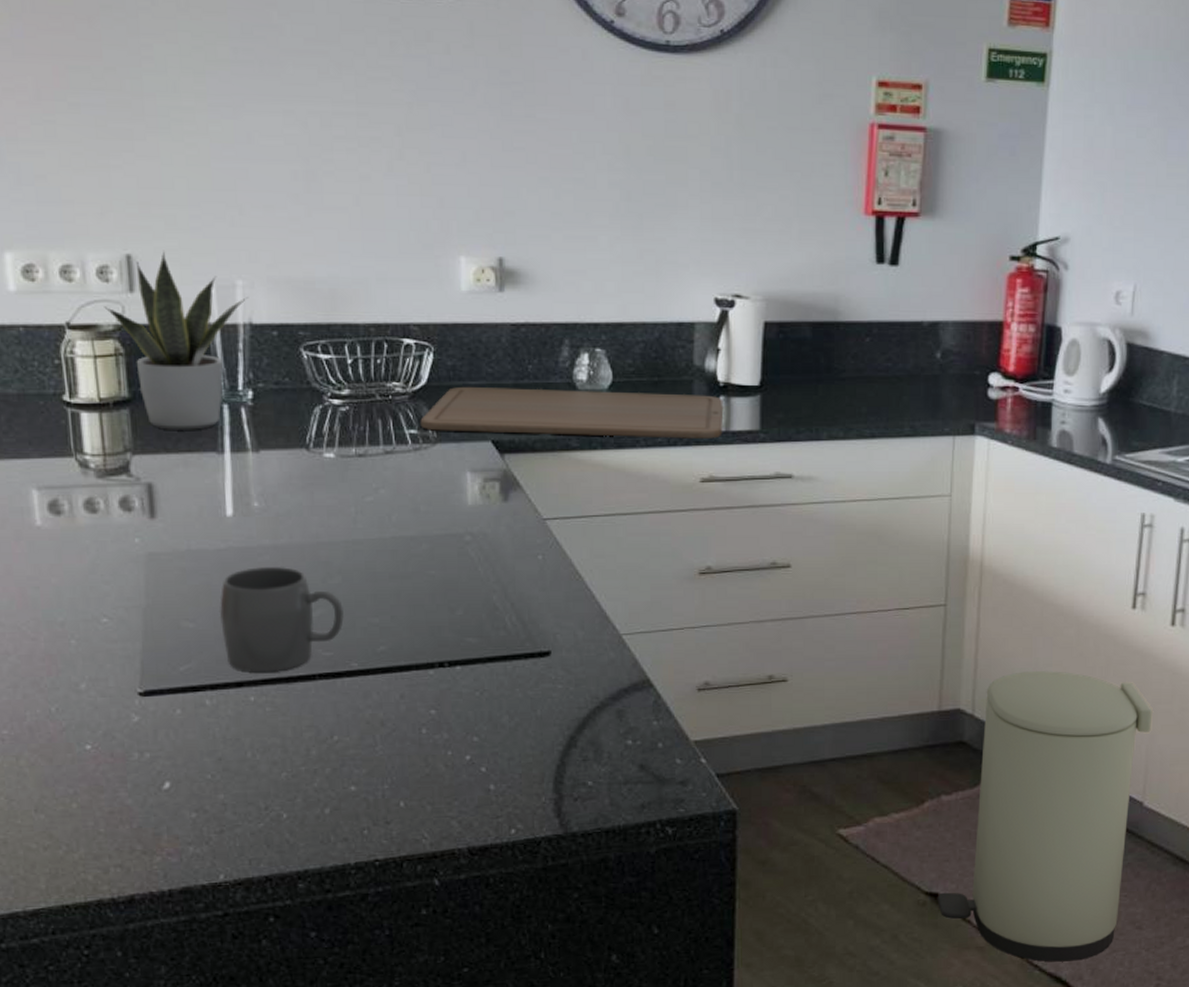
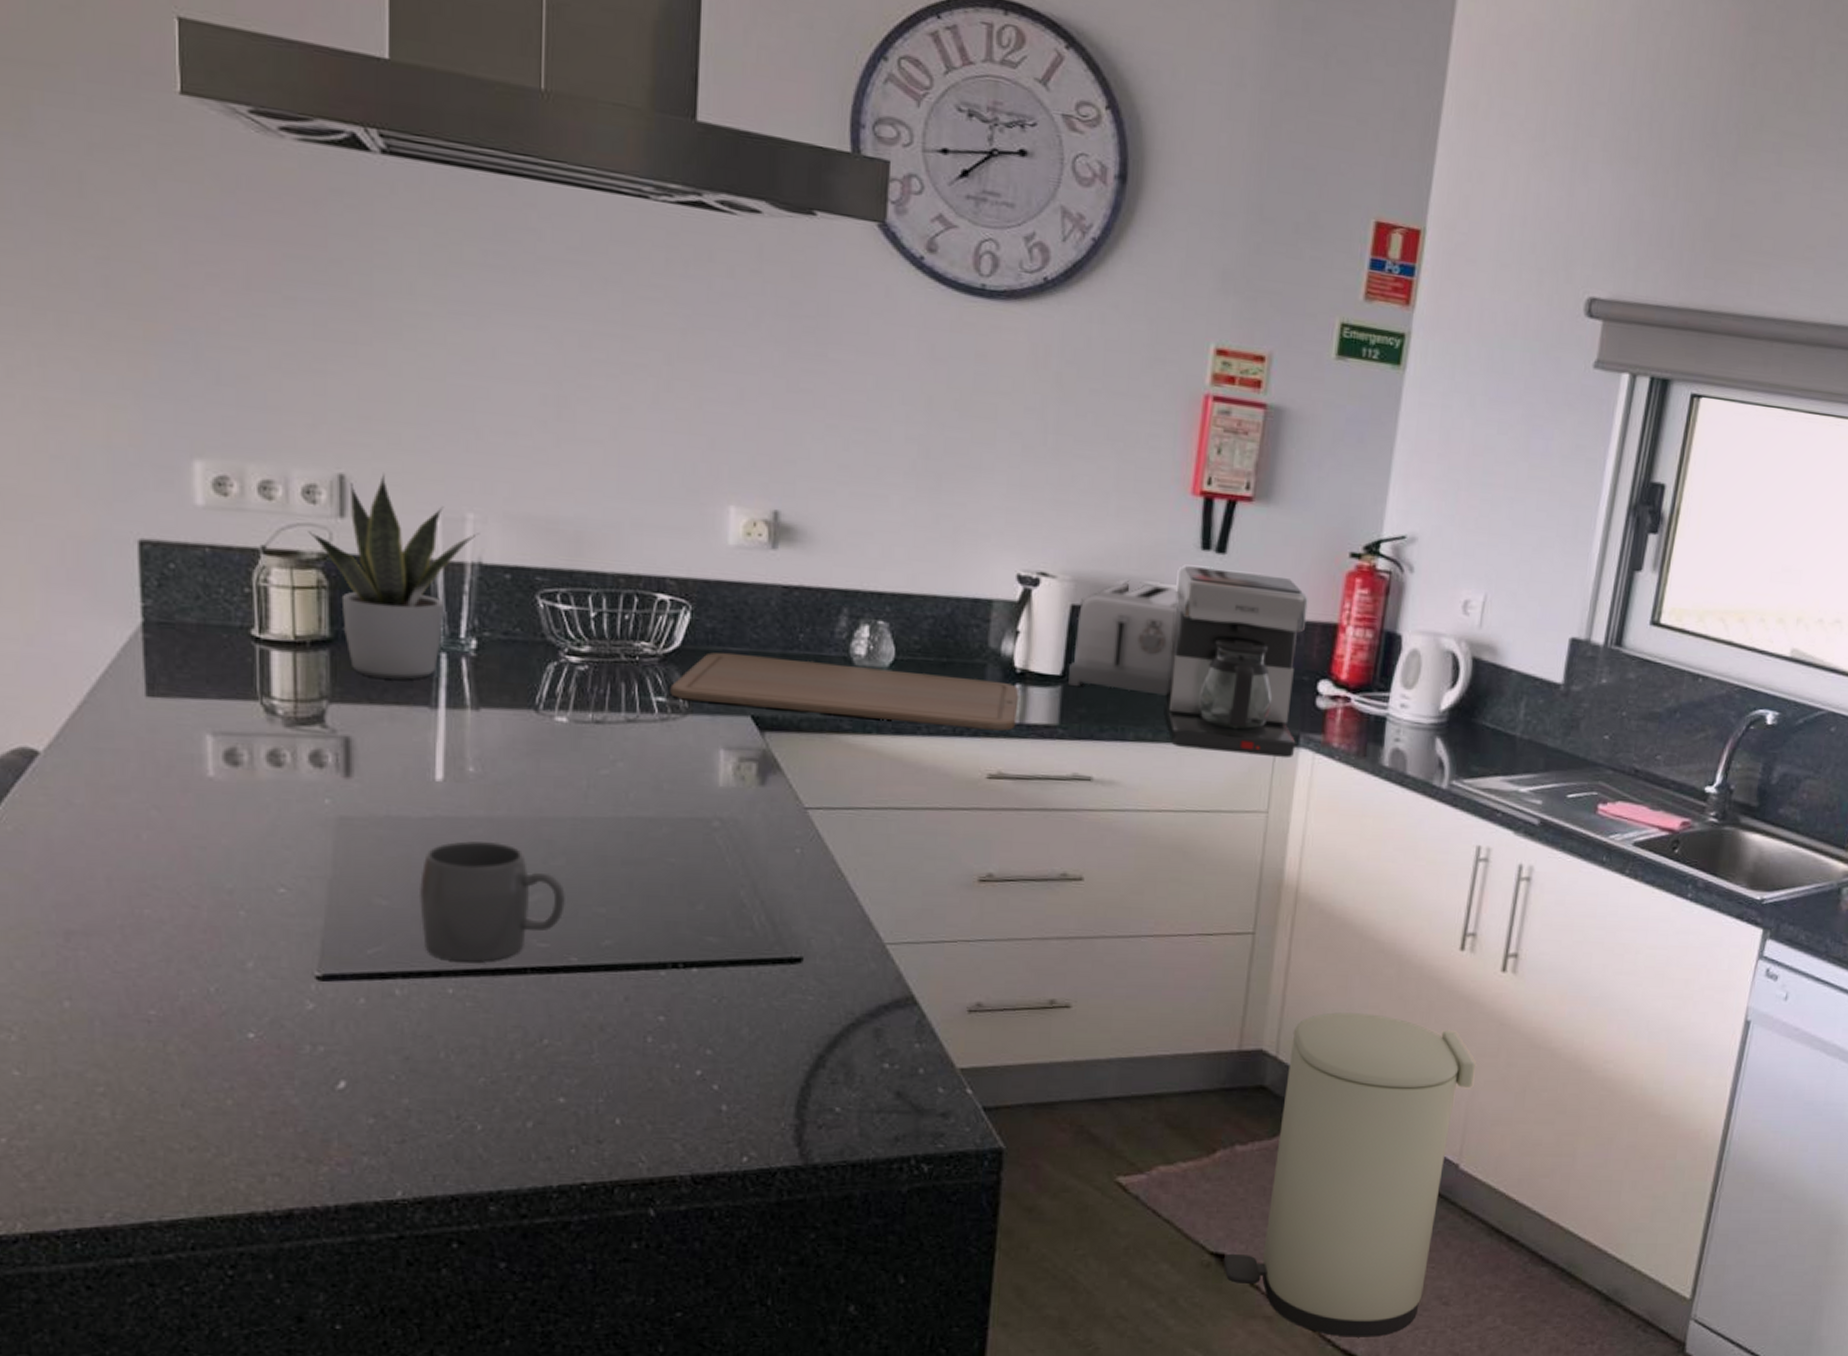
toaster: none [766,296,859,397] -> present [1068,581,1179,696]
coffee maker: none [852,279,975,446] -> present [1163,566,1308,759]

